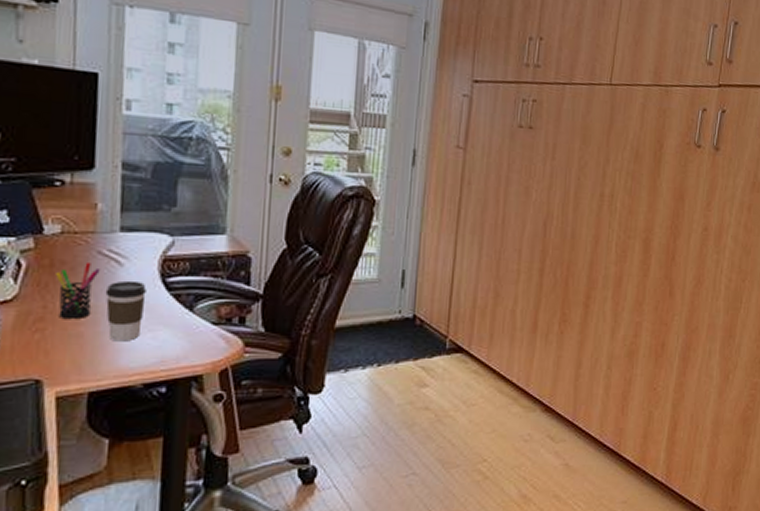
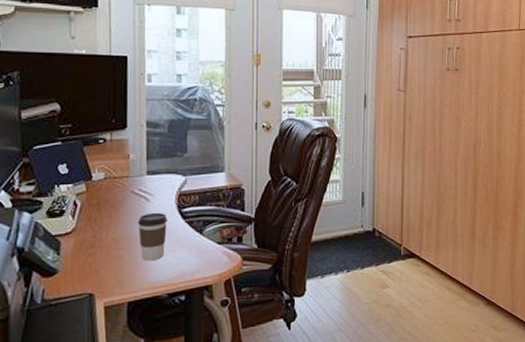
pen holder: present [55,261,101,320] -> none [101,199,134,246]

